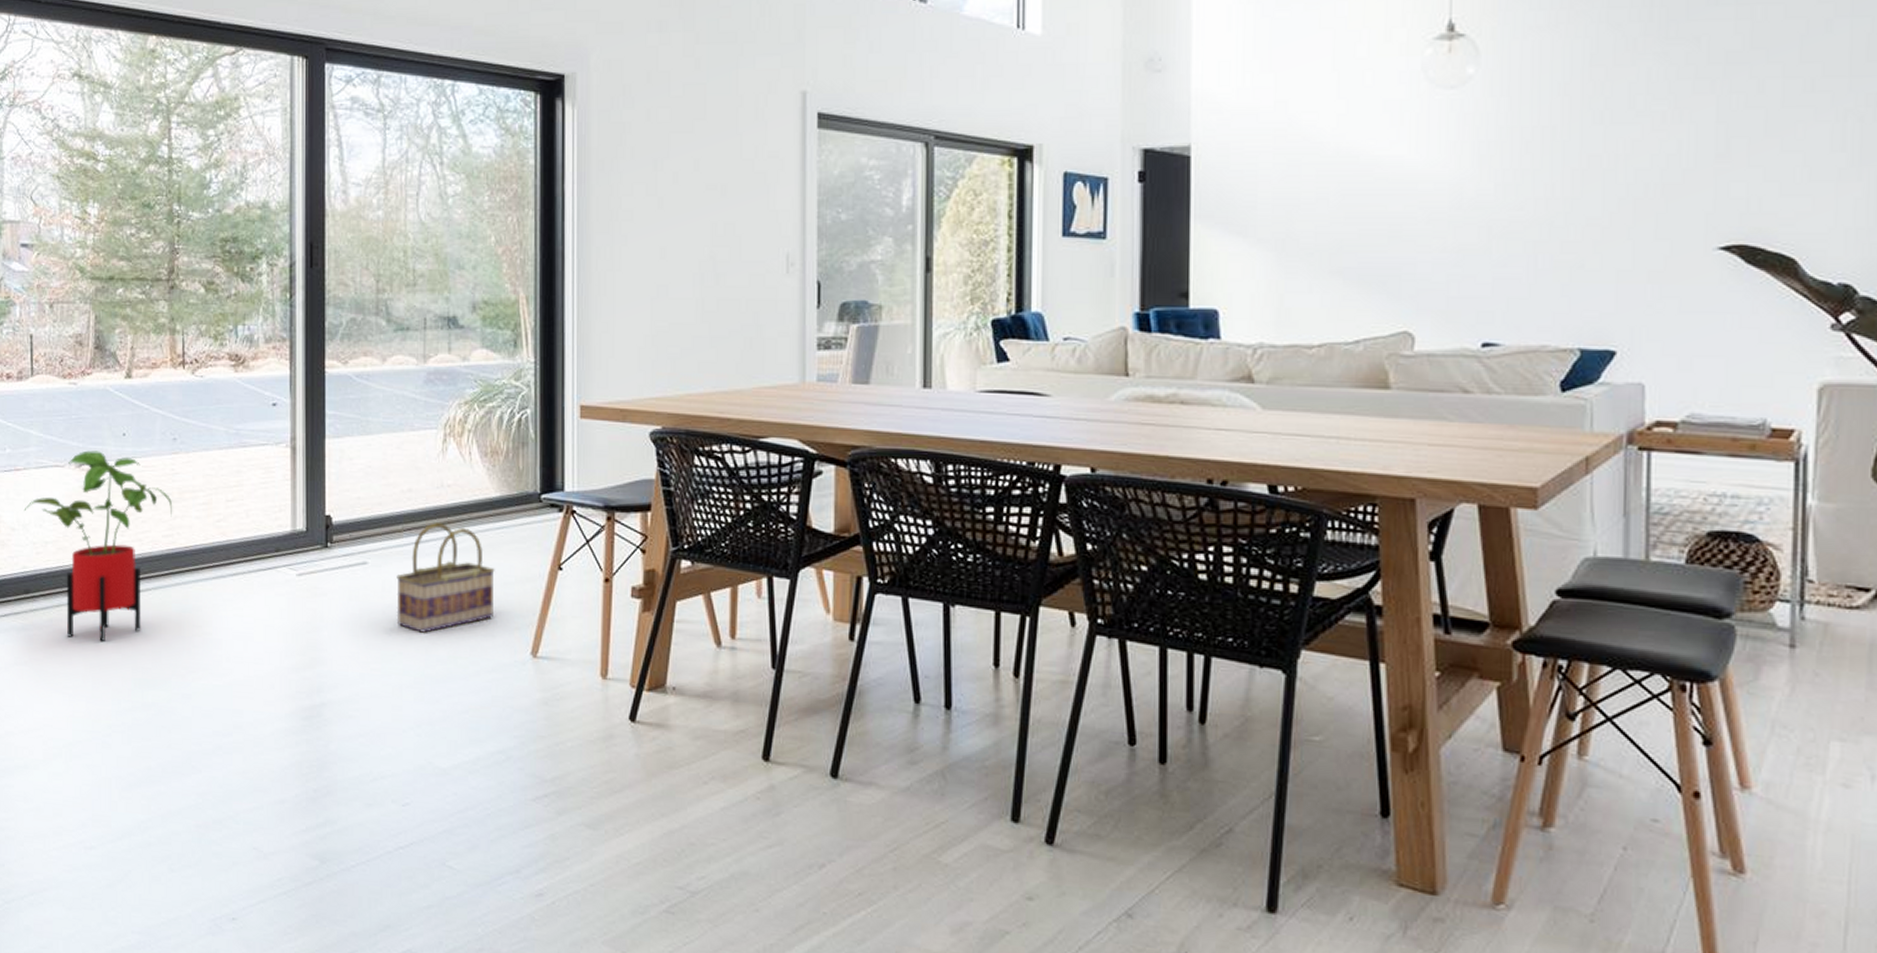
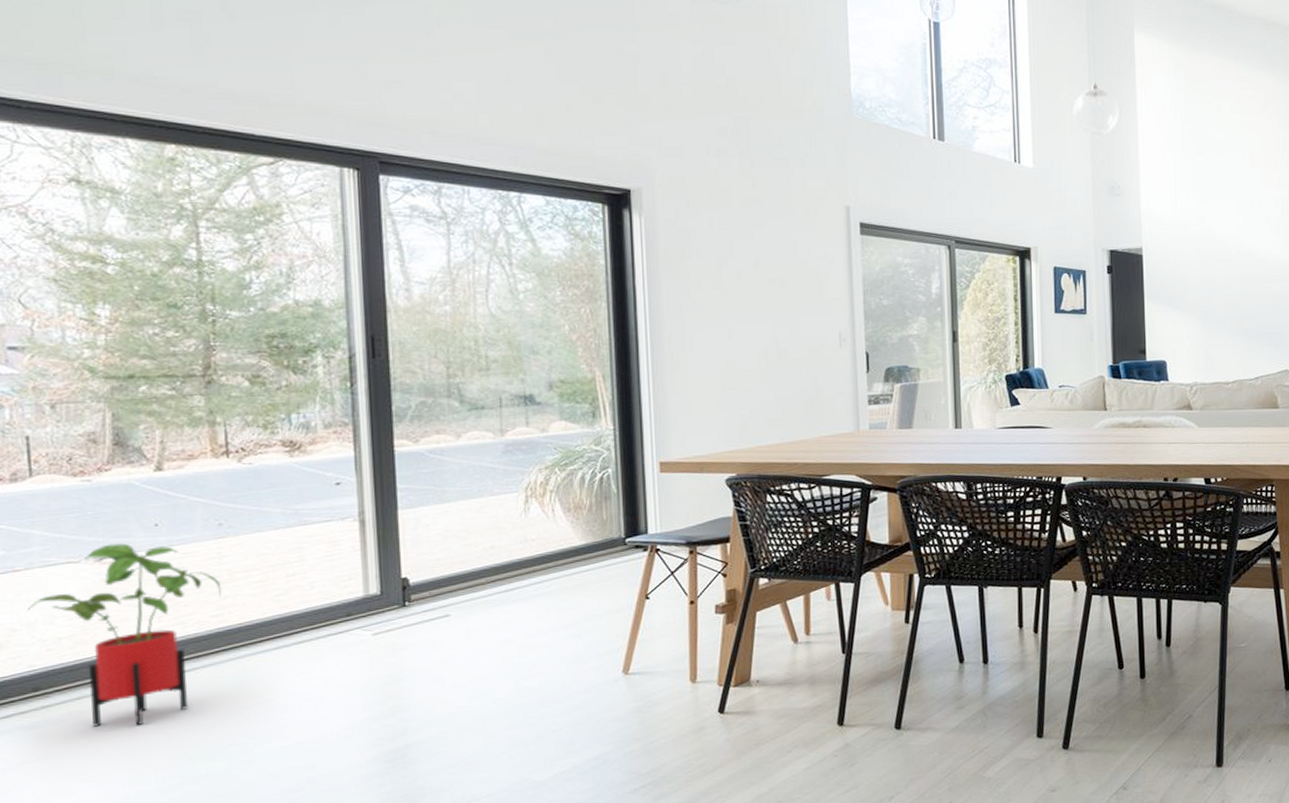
basket: present [396,521,495,633] -> none [482,571,584,669]

